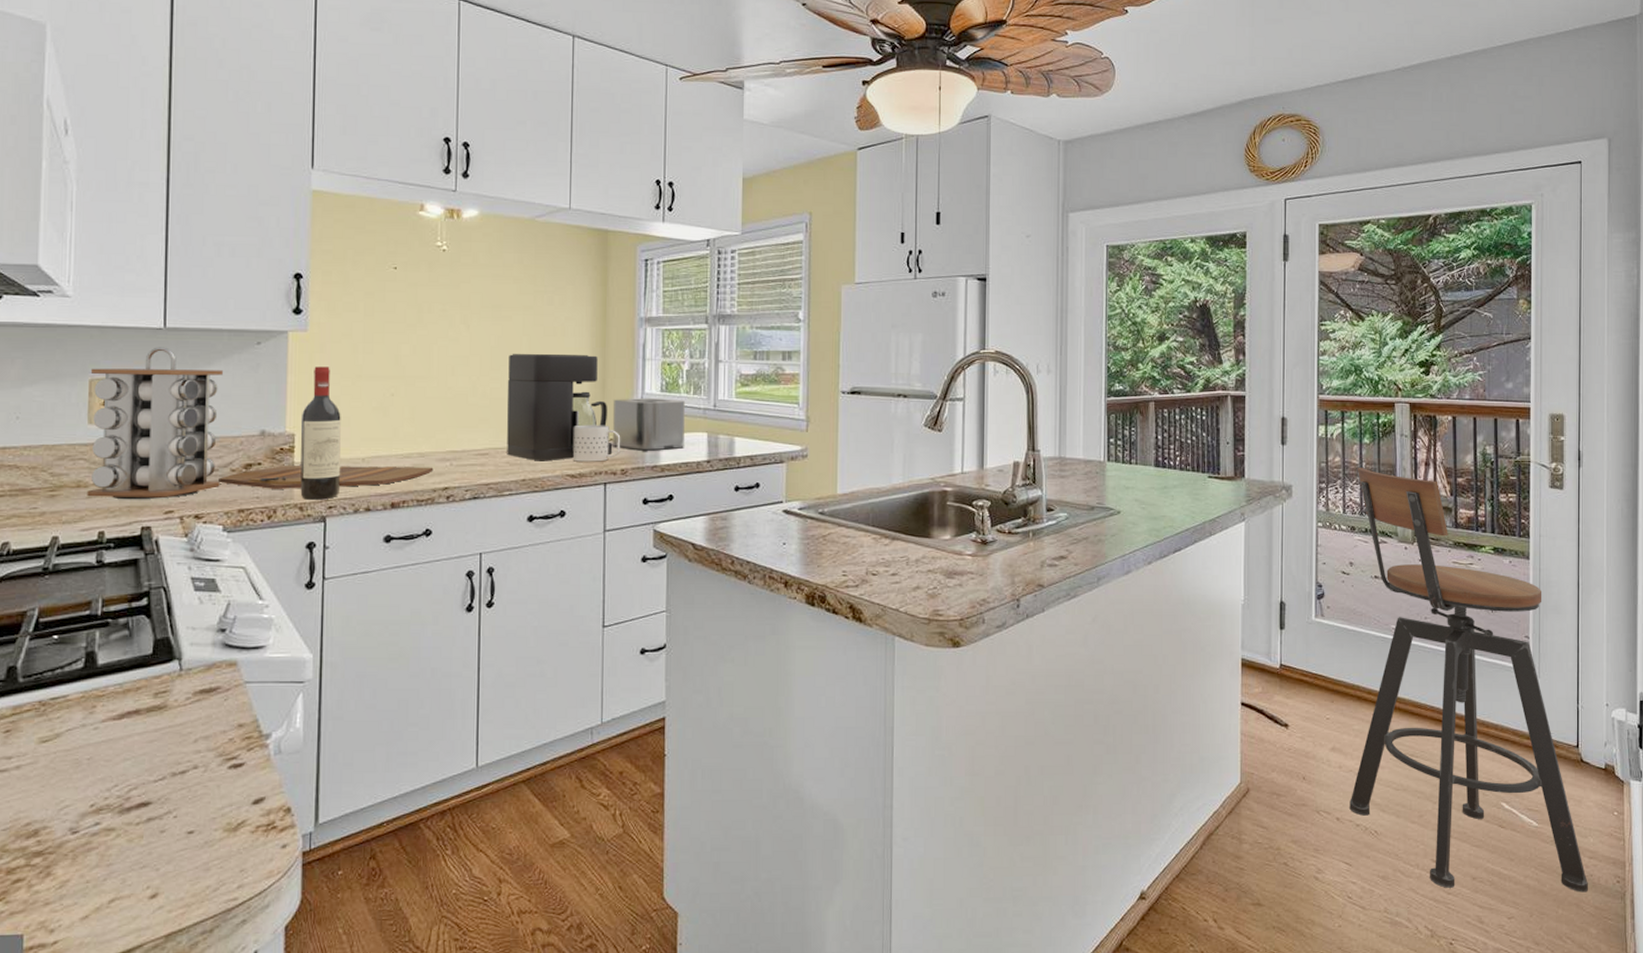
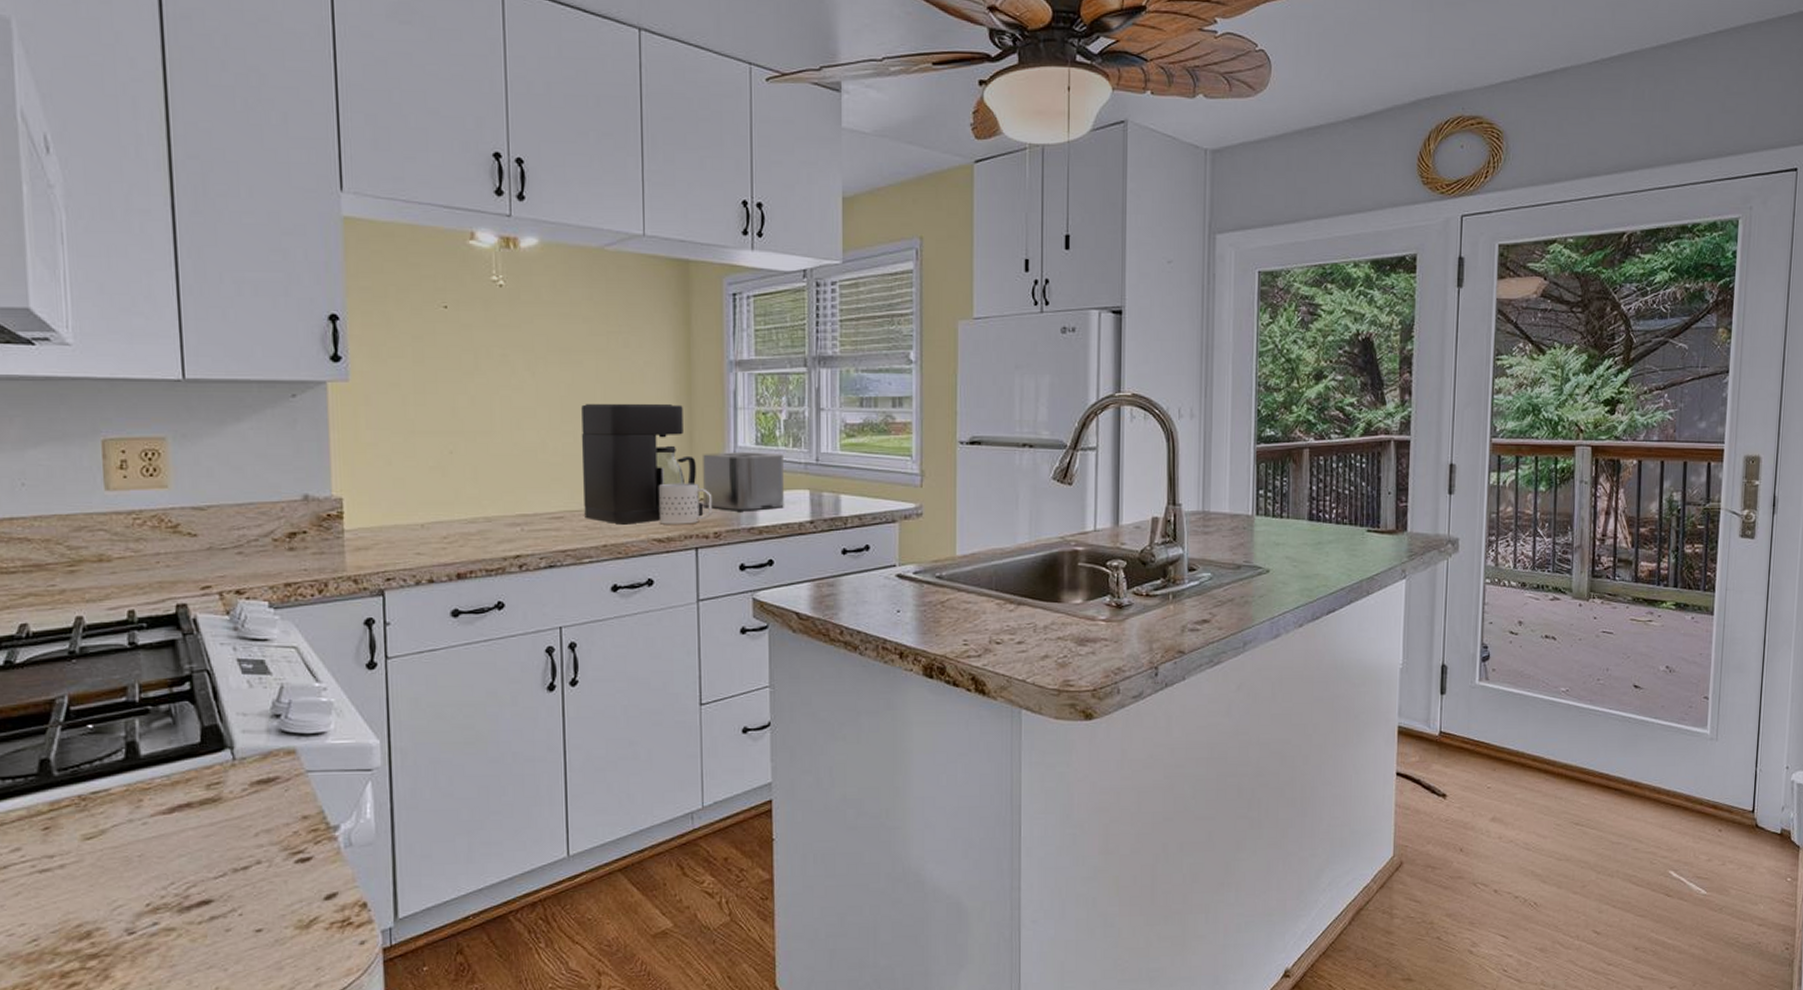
spice rack: present [87,347,223,500] -> none [102,401,262,575]
cutting board: present [219,465,434,489] -> none [260,533,503,560]
wine bottle: present [300,366,341,500] -> none [348,421,399,571]
bar stool: present [1349,468,1589,893] -> none [1508,518,1756,960]

